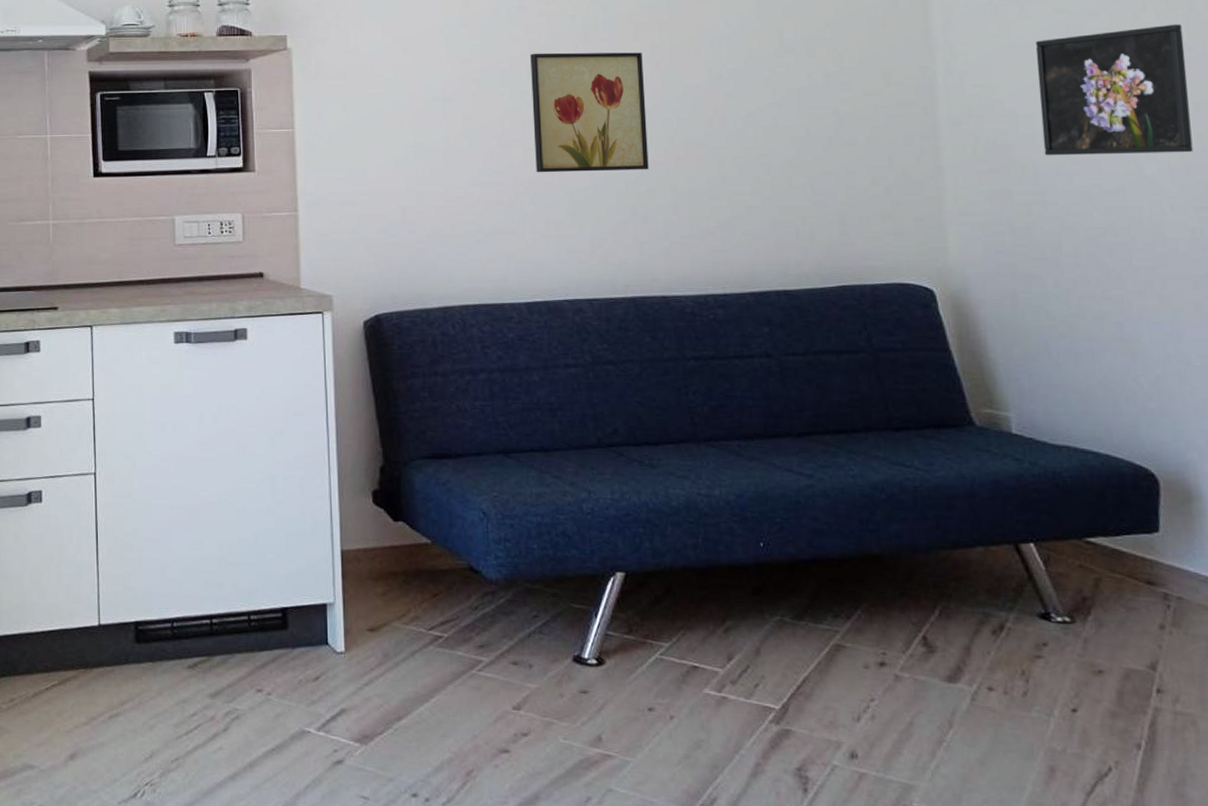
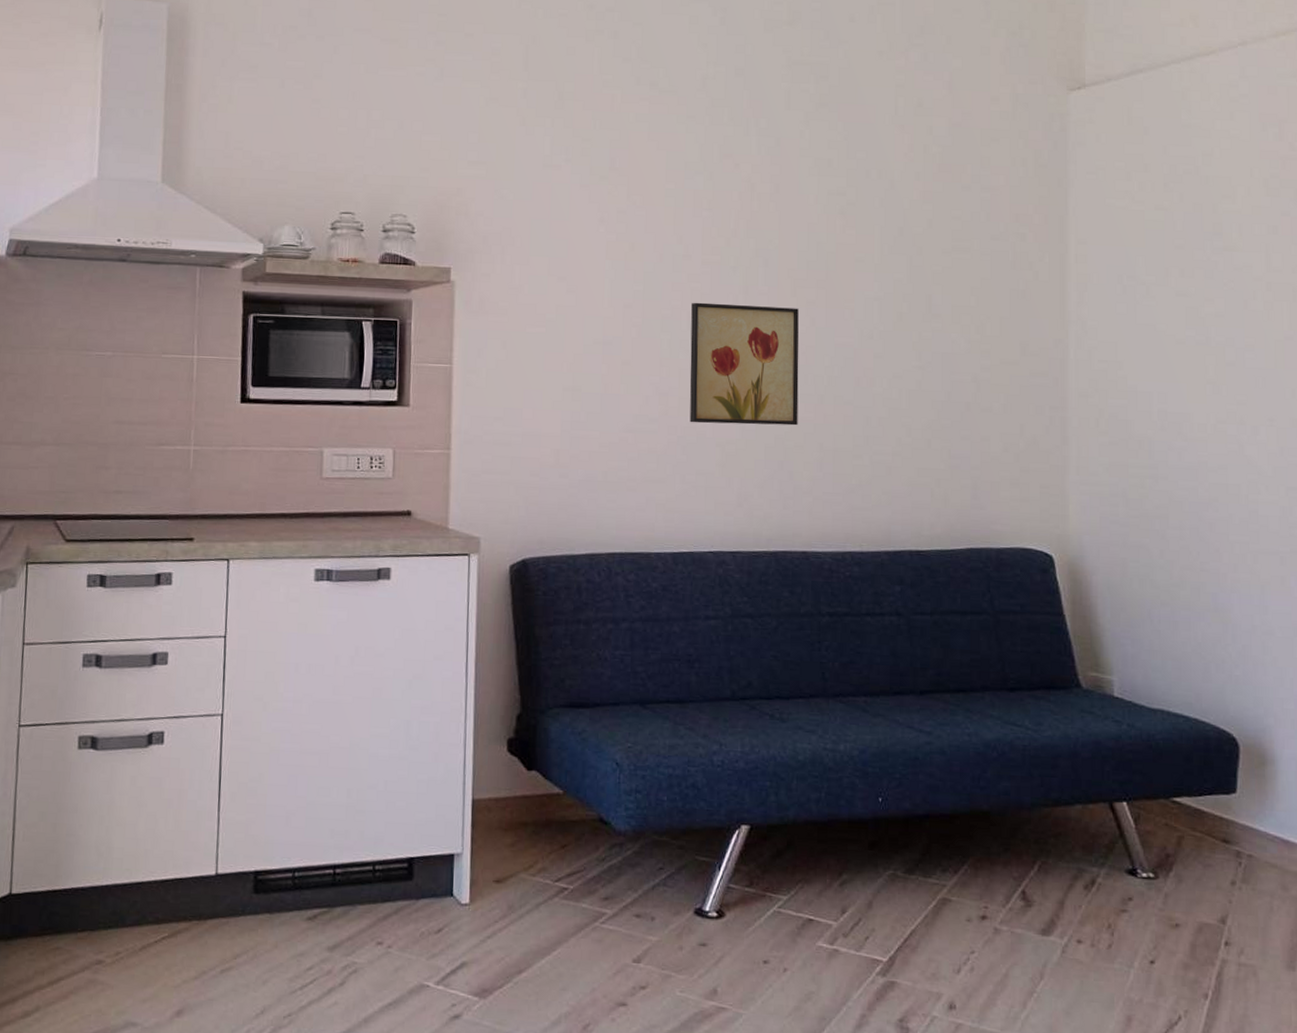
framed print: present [1035,24,1193,156] -> none [1157,313,1288,436]

